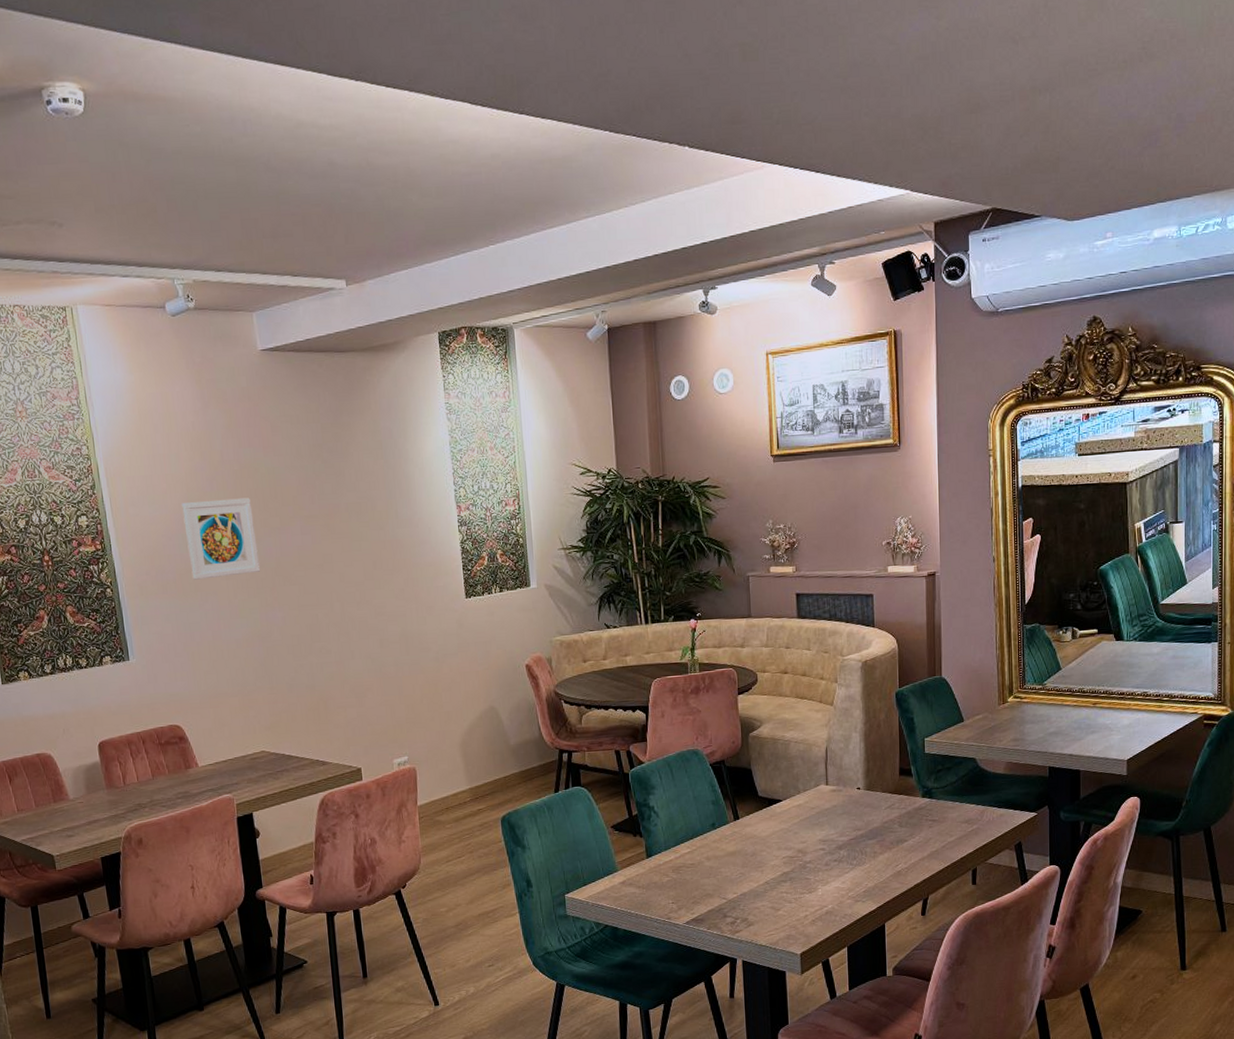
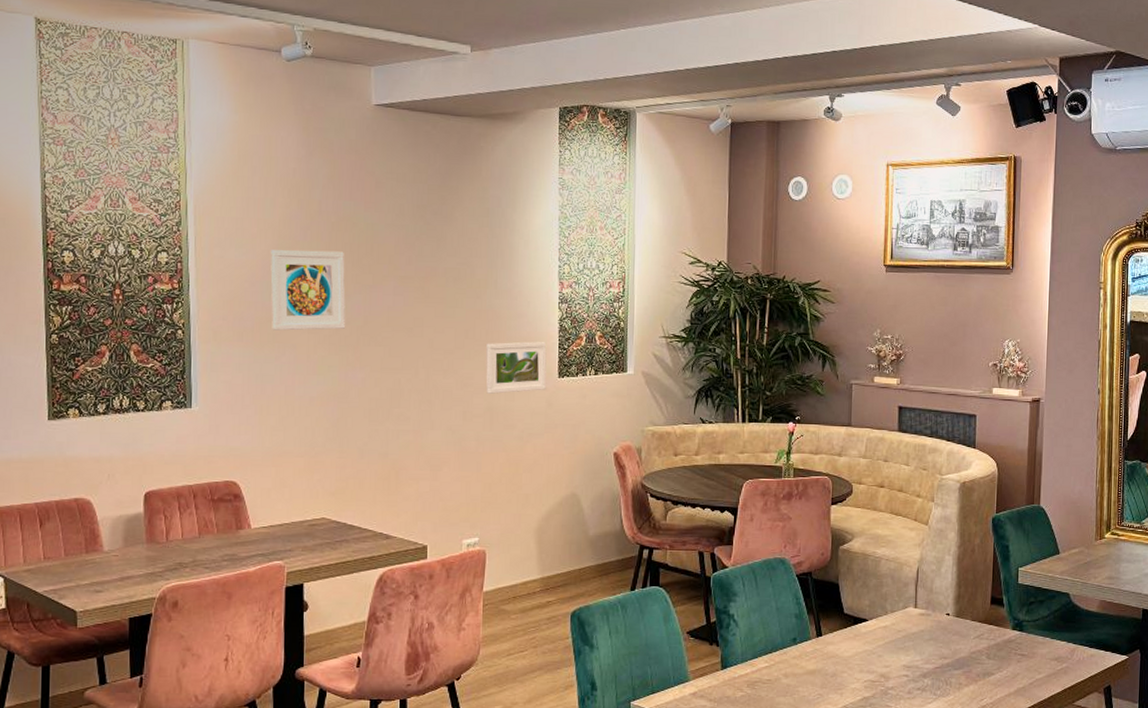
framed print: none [394,564,456,620] -> present [486,341,547,394]

